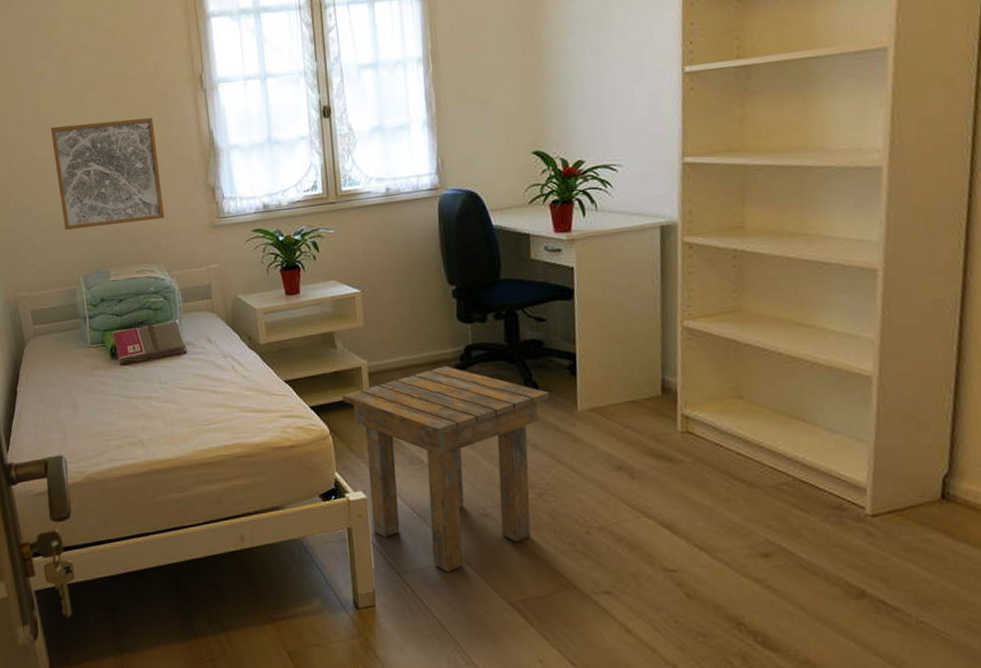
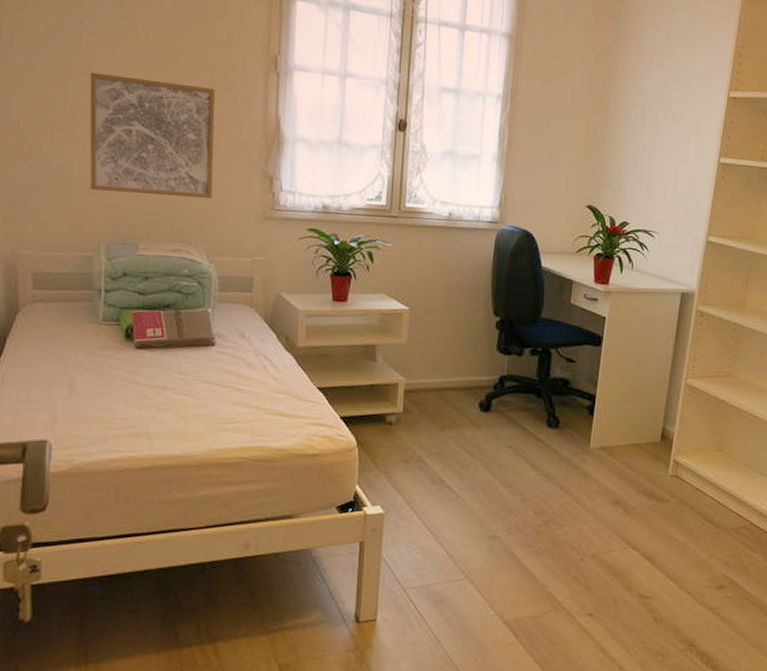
side table: present [342,365,550,572] -> none [374,392,569,590]

